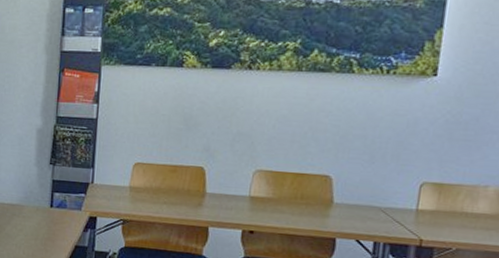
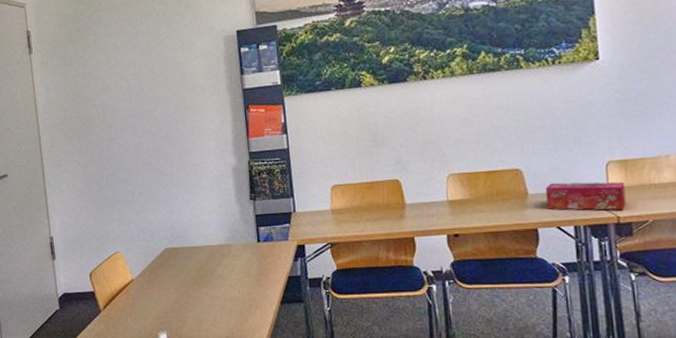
tissue box: none [349,195,436,233] -> present [545,181,627,210]

